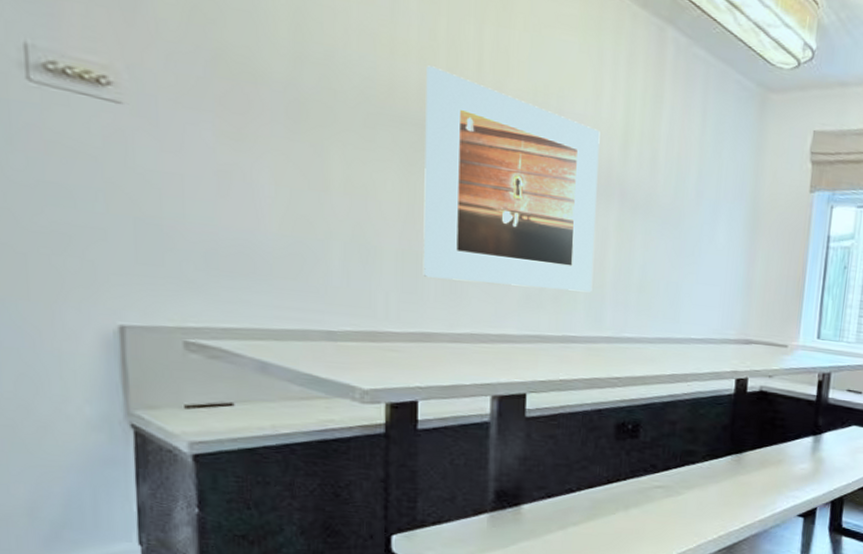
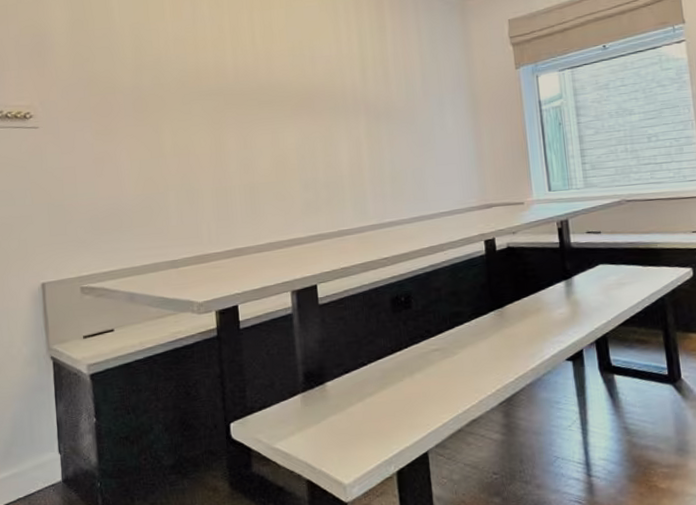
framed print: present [423,65,600,293] -> none [219,50,355,205]

